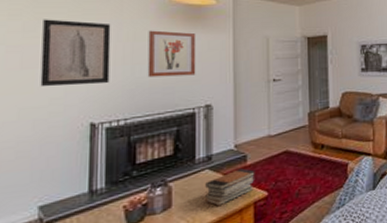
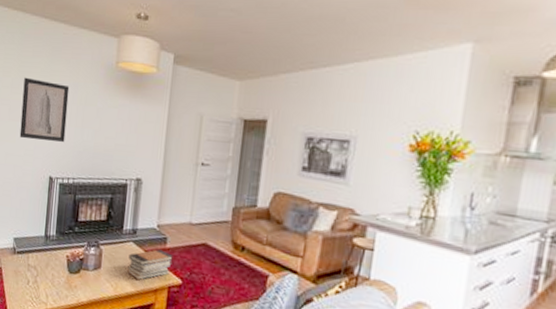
wall art: present [147,30,196,78] -> none [93,95,136,146]

